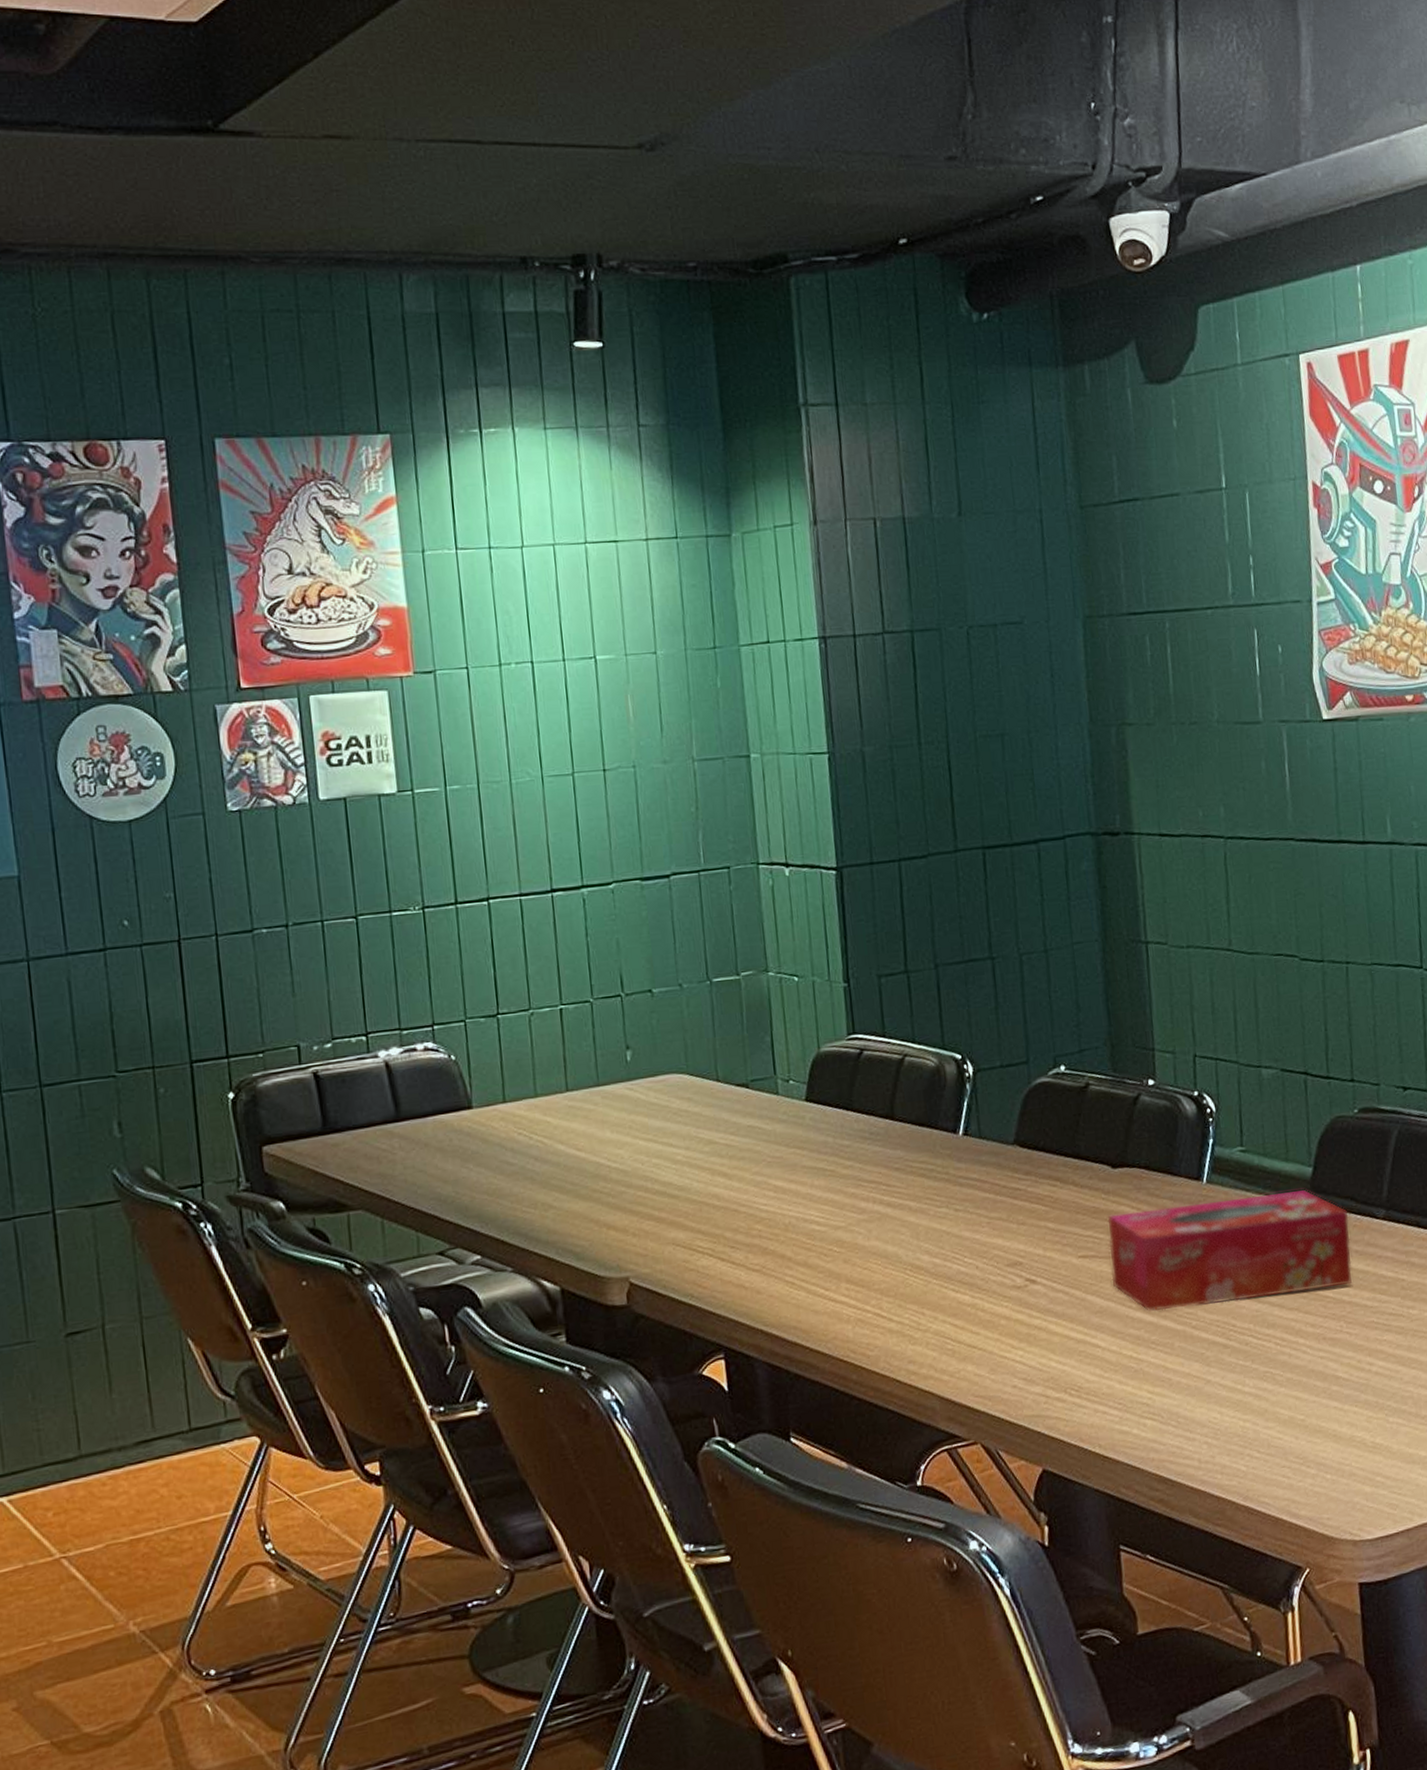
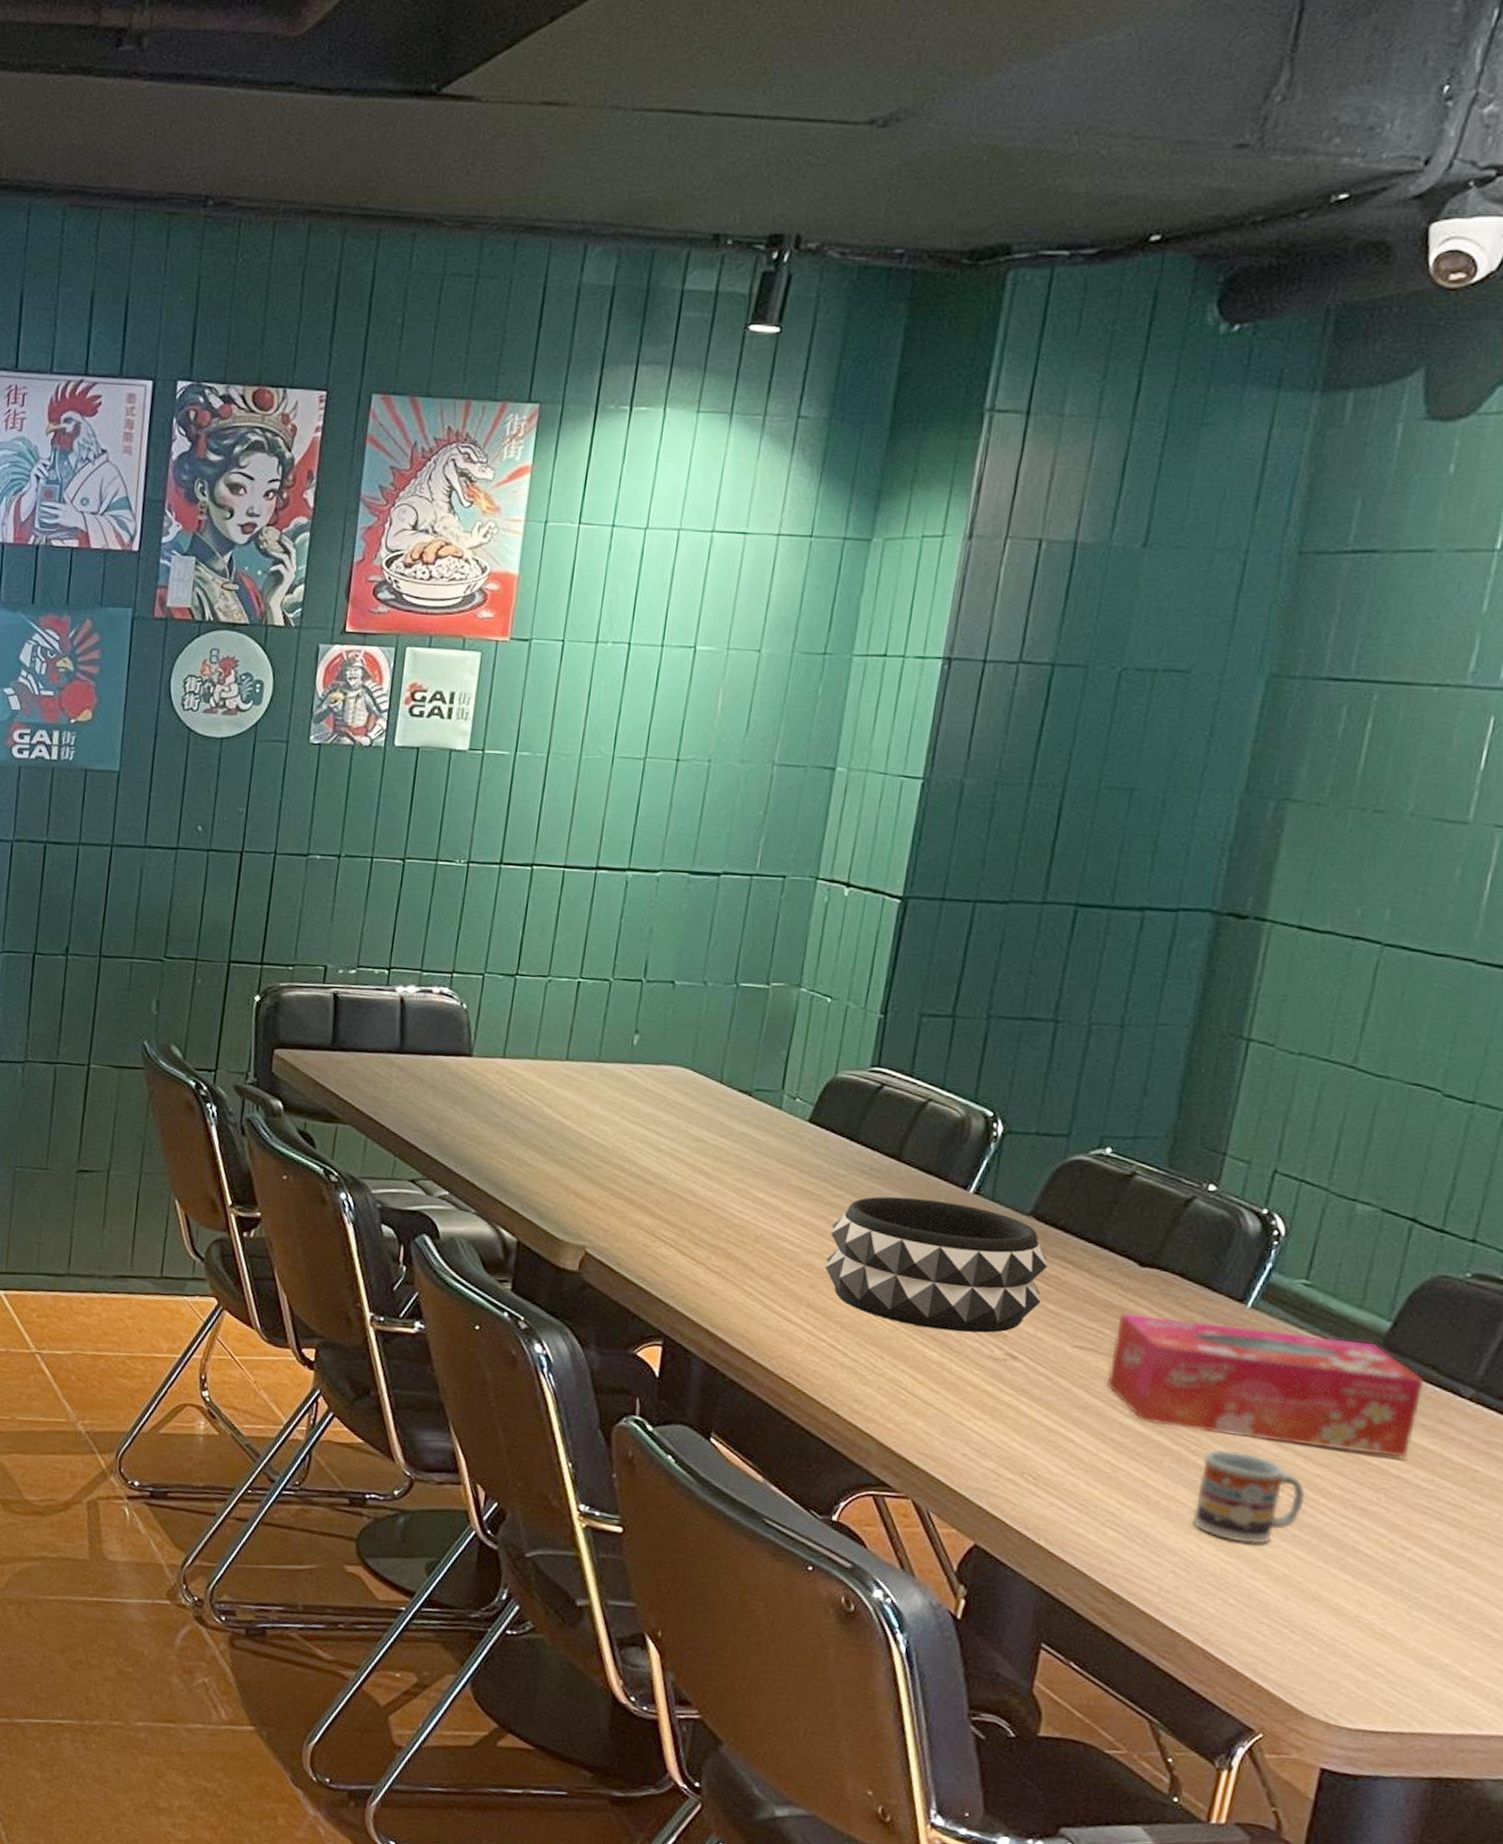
decorative bowl: none [849,1148,1043,1276] -> present [824,1196,1048,1333]
cup: none [1203,1315,1289,1400] -> present [1192,1449,1306,1545]

